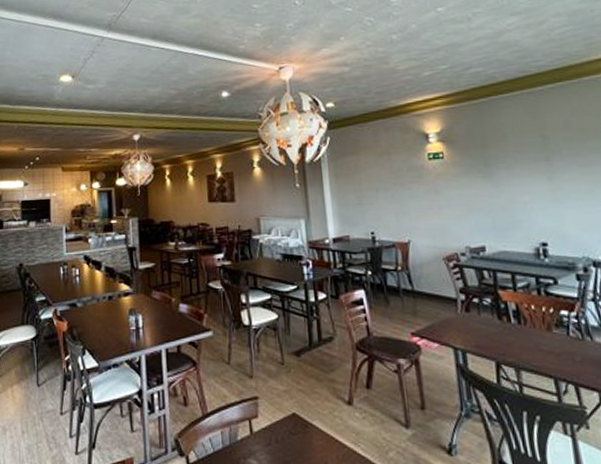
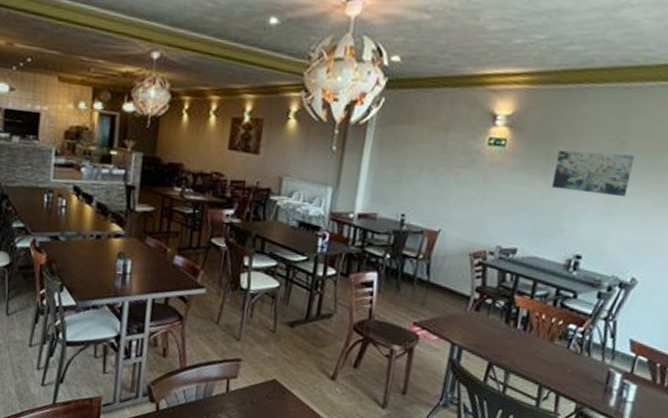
wall art: none [491,146,567,186] -> present [552,150,635,198]

